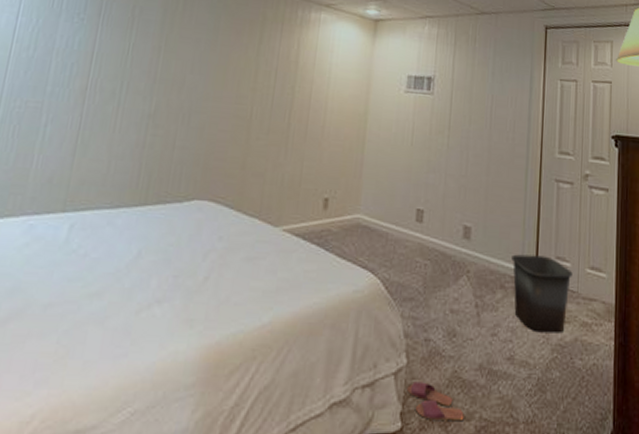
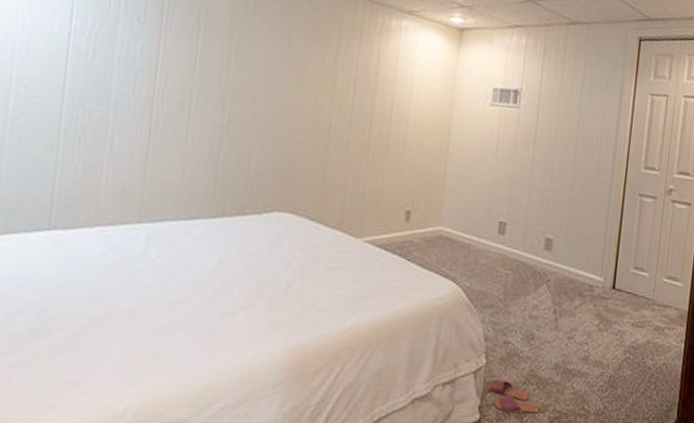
waste bin: present [512,254,573,333] -> none [591,264,650,337]

